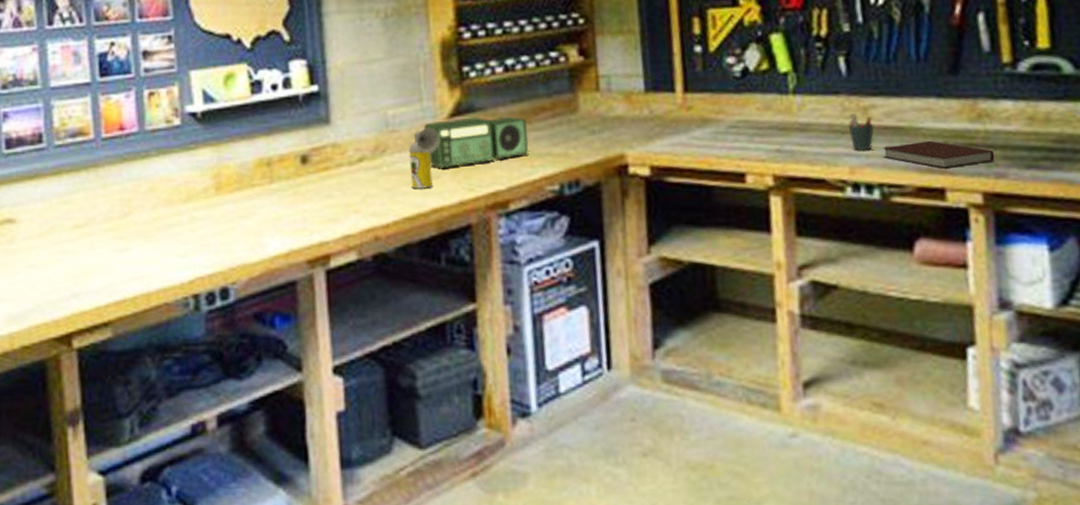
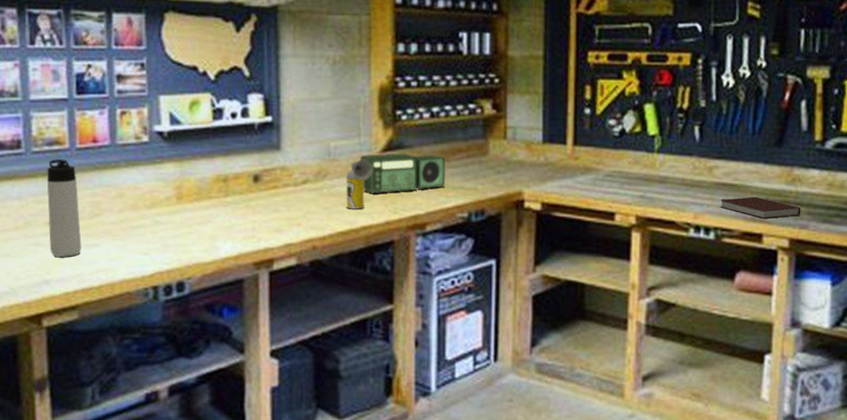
thermos bottle: none [71,152,112,265] -> present [47,159,82,257]
pen holder: present [847,113,875,151] -> none [696,171,716,201]

